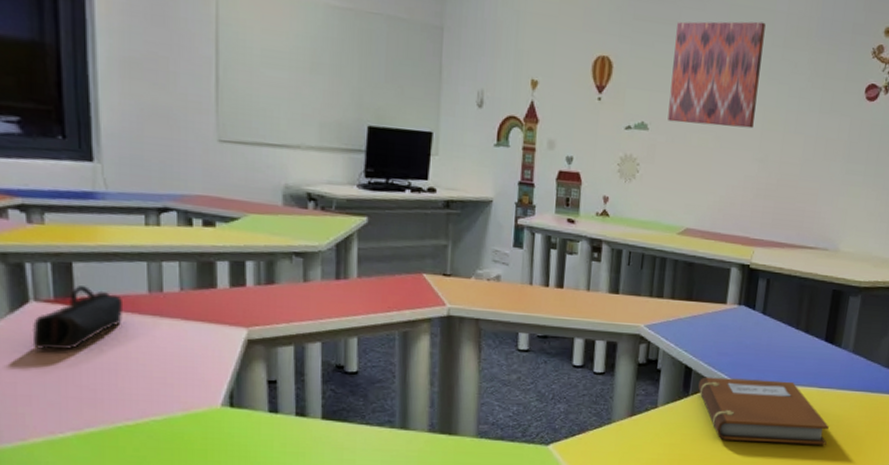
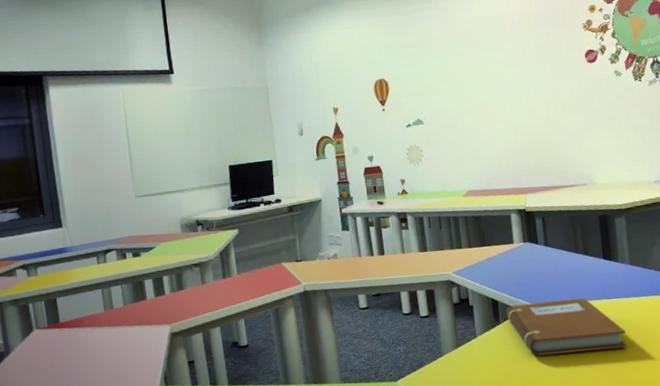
pencil case: present [32,285,122,350] -> none [36,313,90,363]
wall art: present [667,21,766,129] -> none [429,26,503,114]

